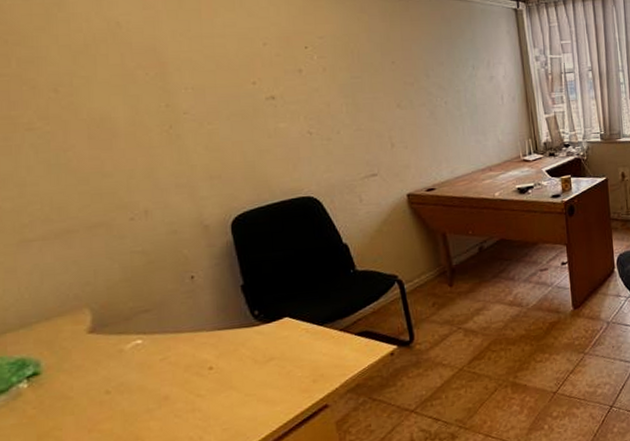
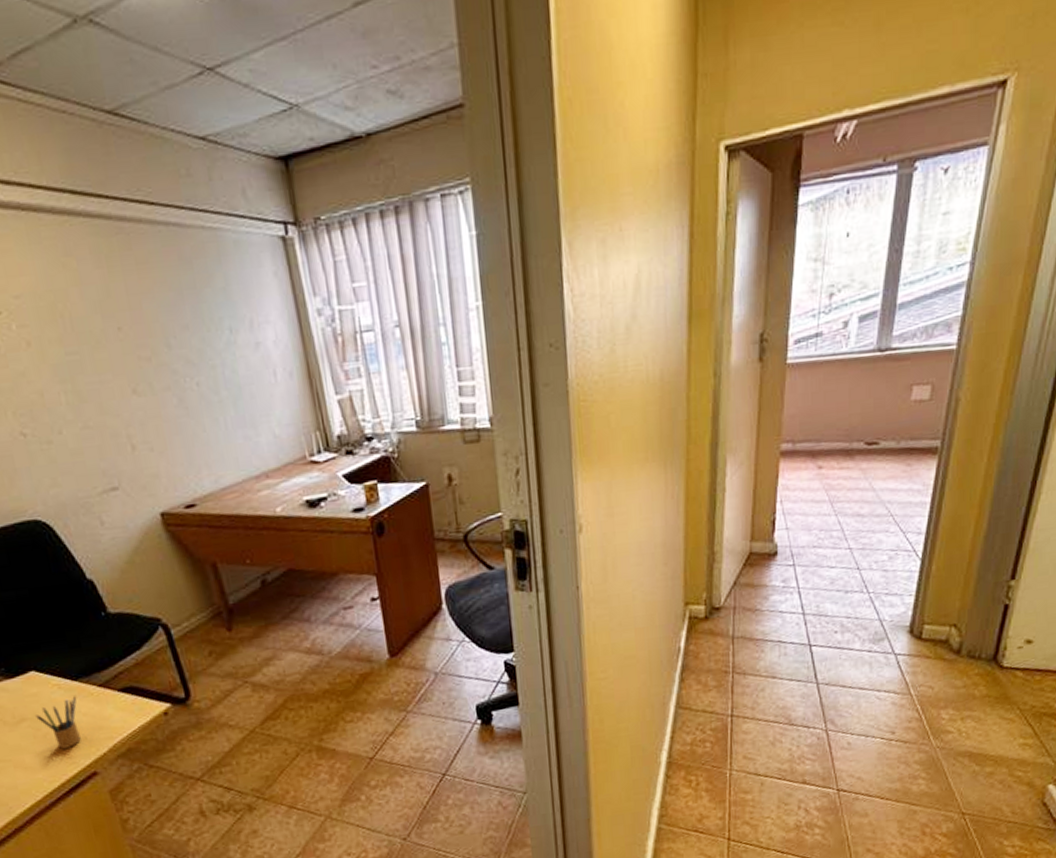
pencil box: none [283,339,320,385] -> present [35,696,81,749]

